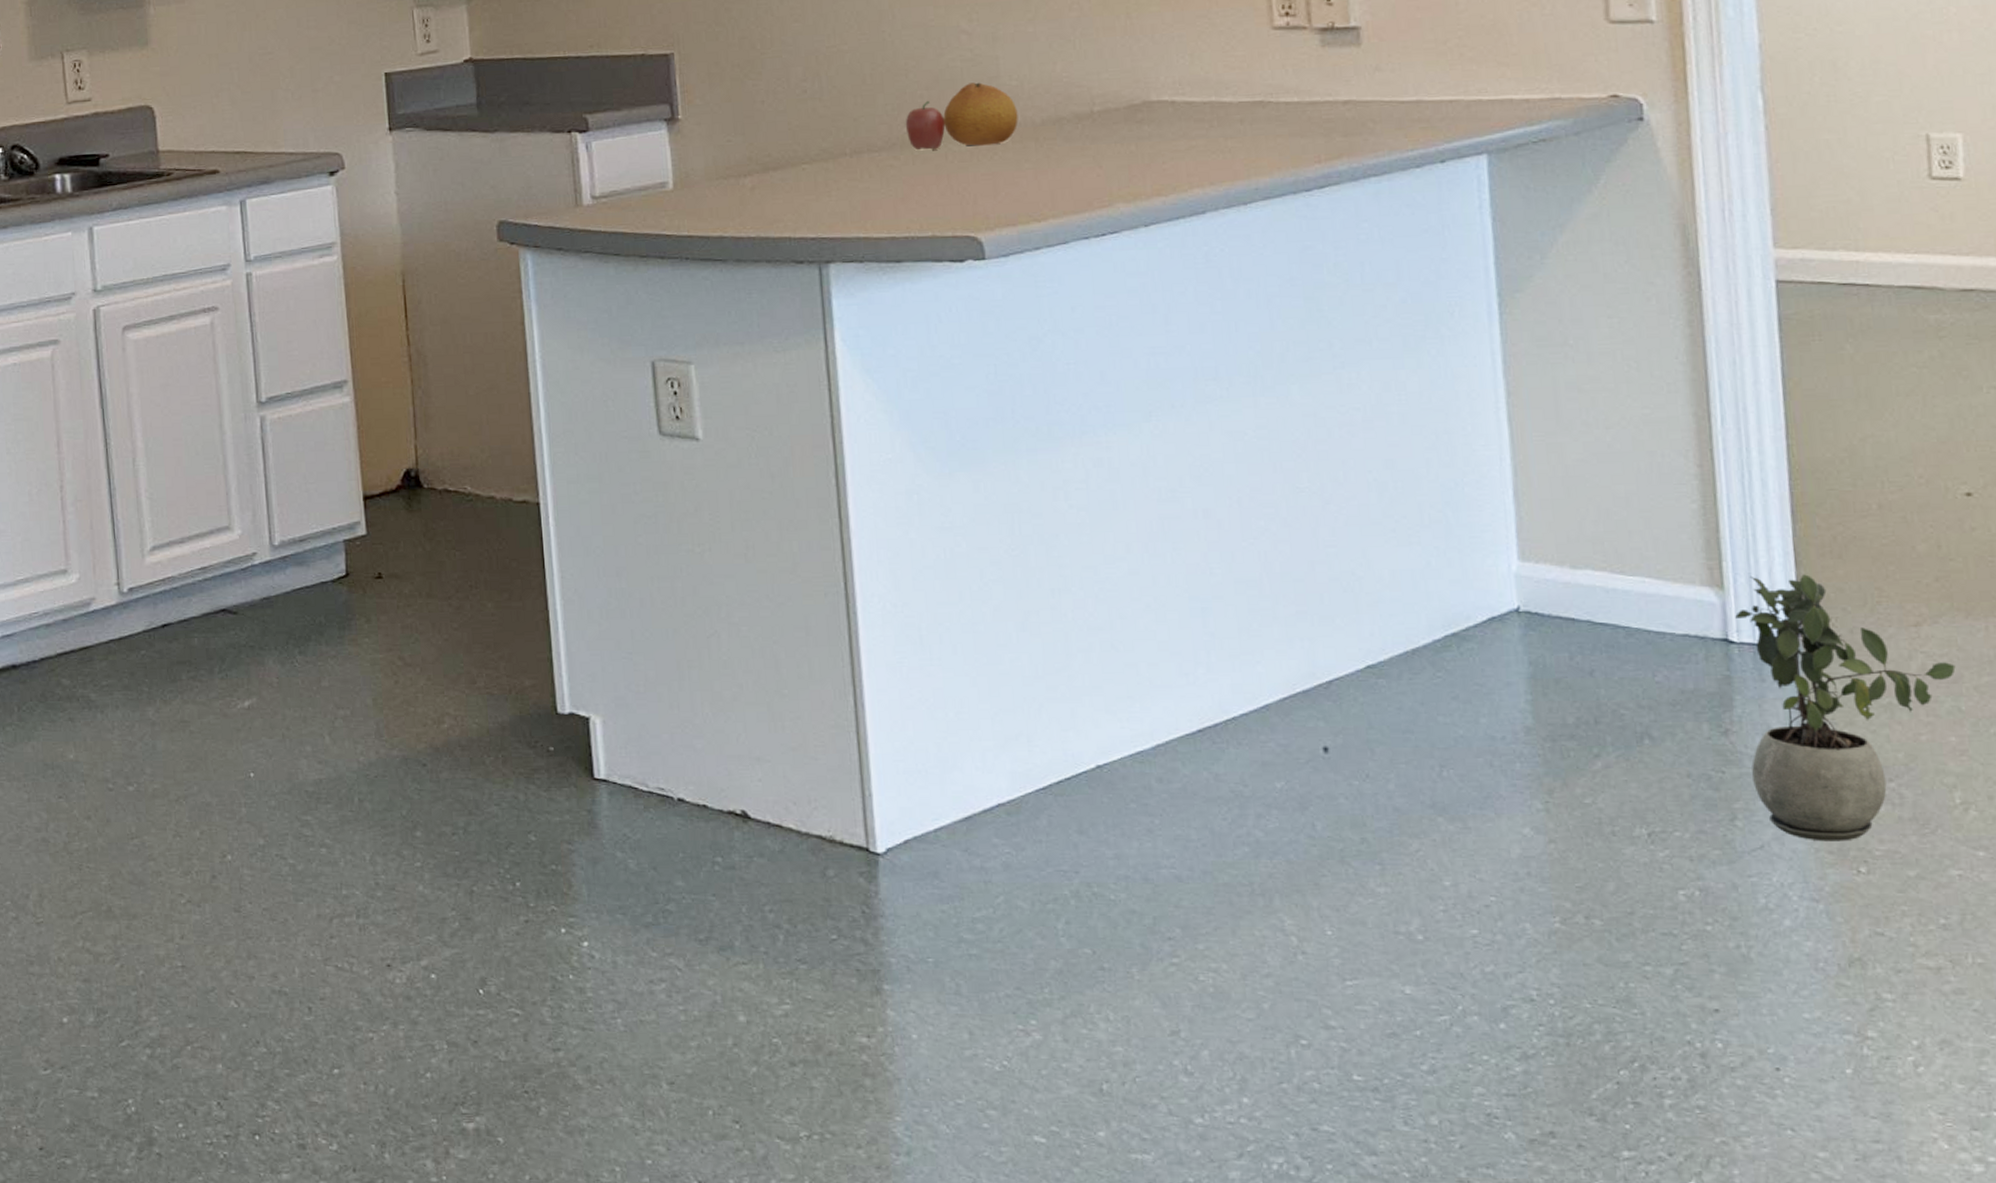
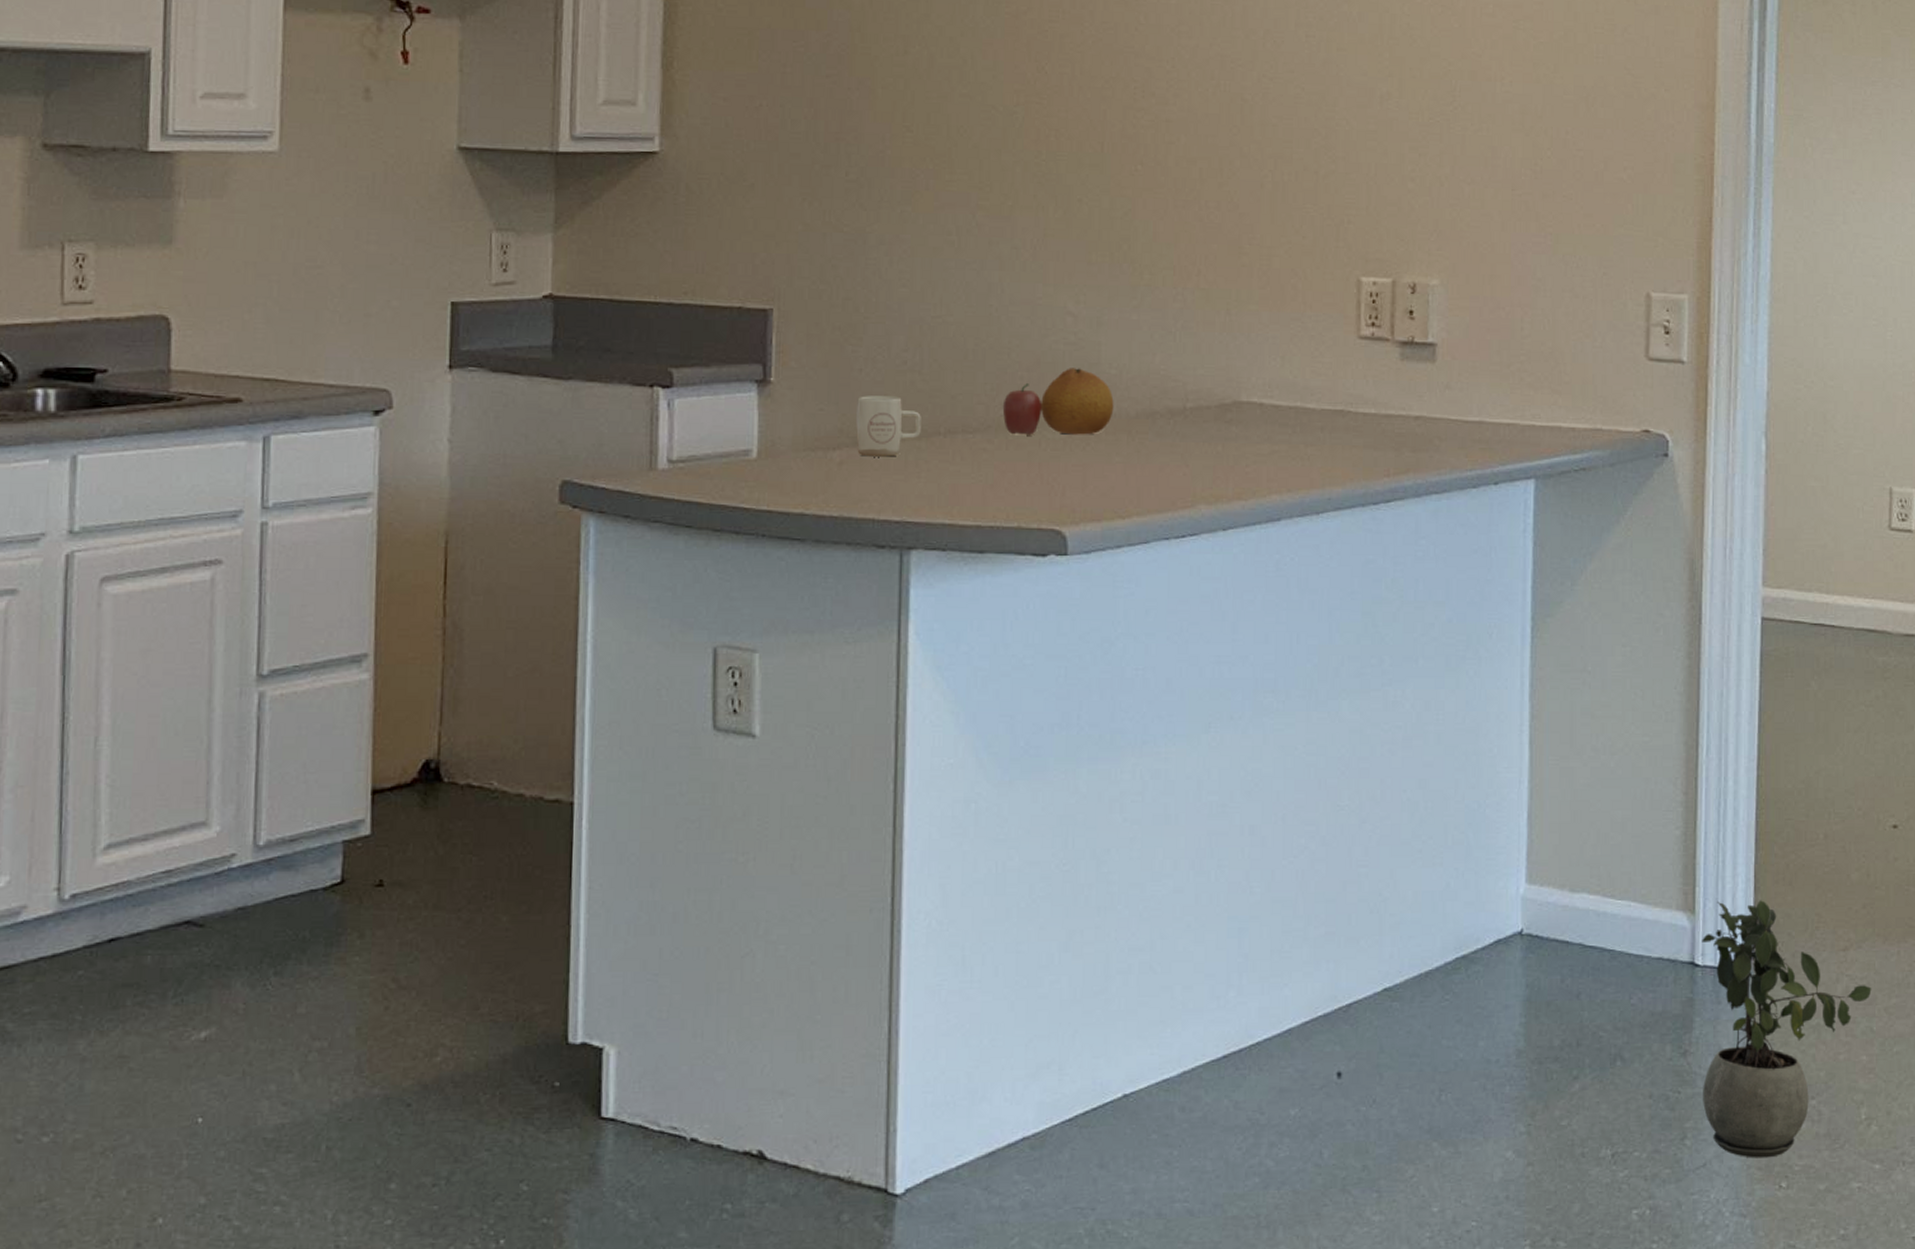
mug: none [762,123,827,181] -> present [856,396,921,457]

